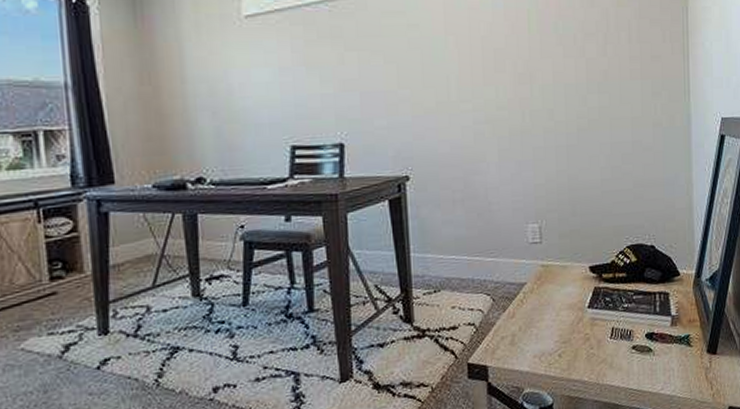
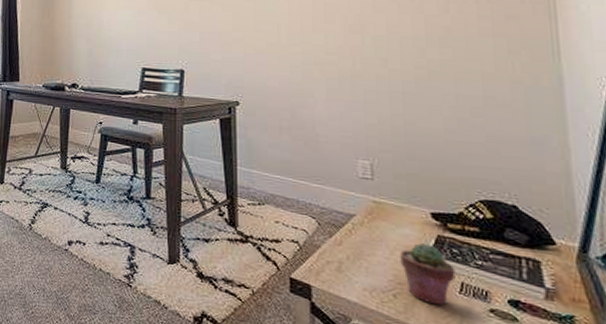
potted succulent: none [564,298,608,355] -> present [400,243,456,306]

